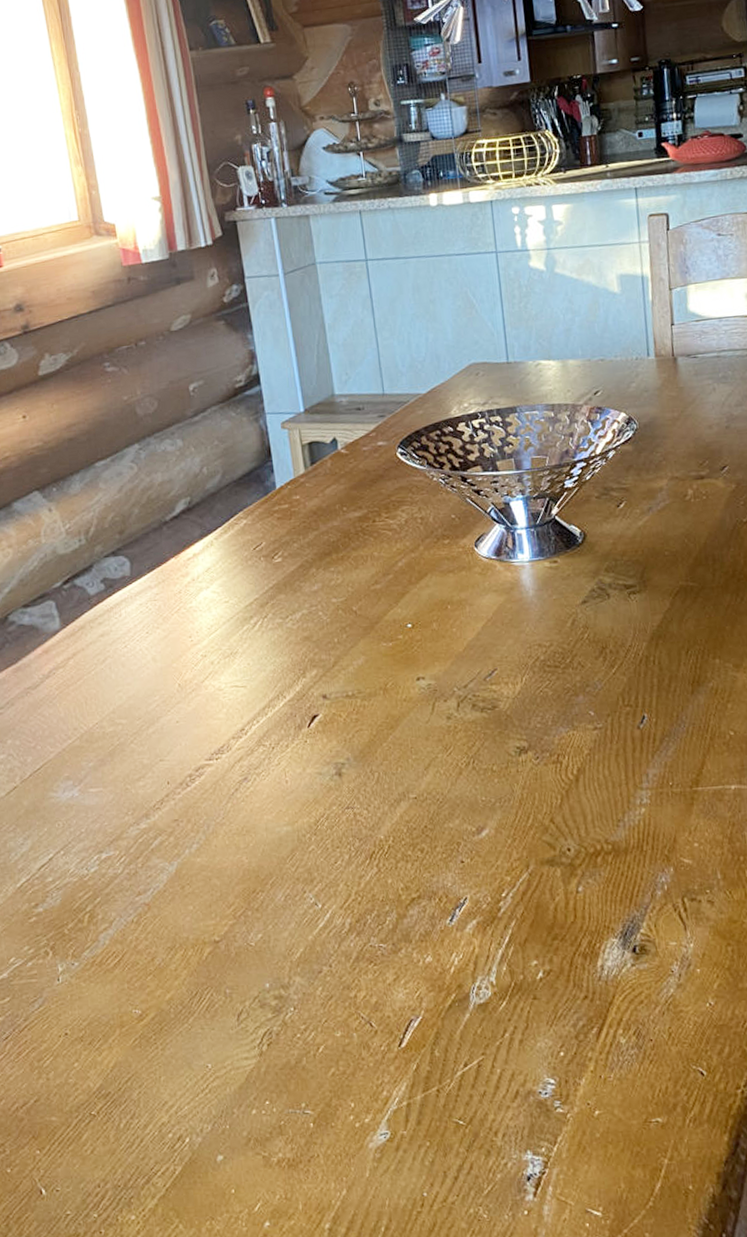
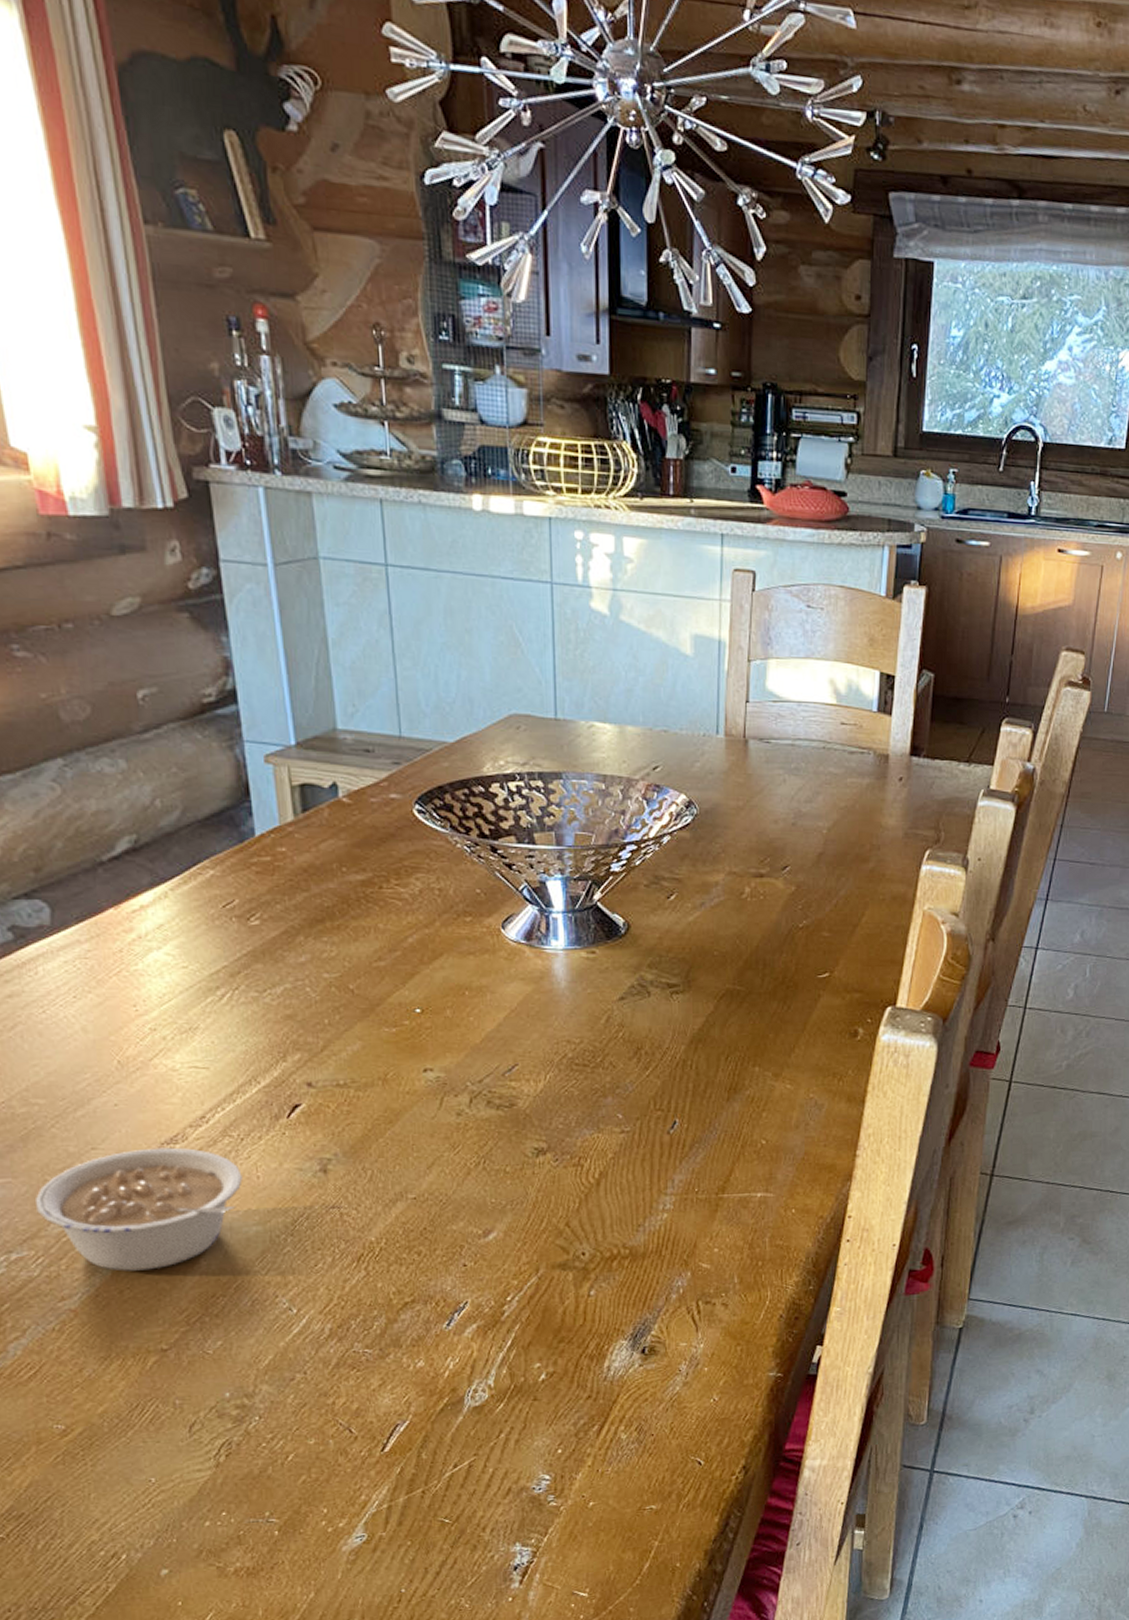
legume: none [119,757,275,869] -> present [34,1147,243,1271]

